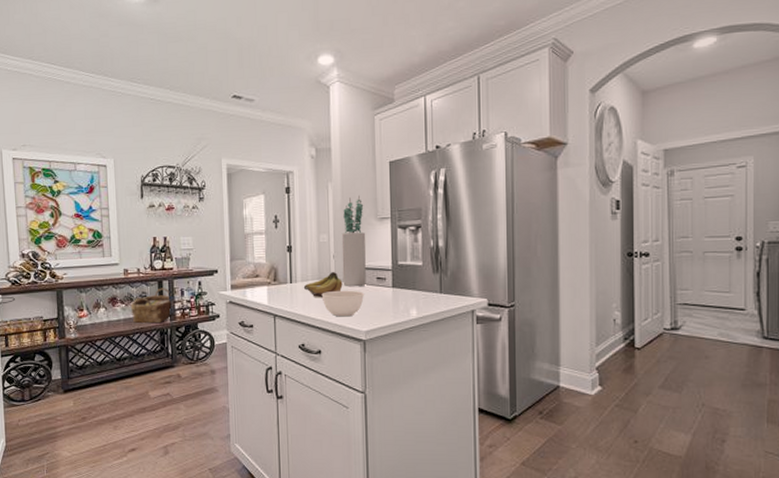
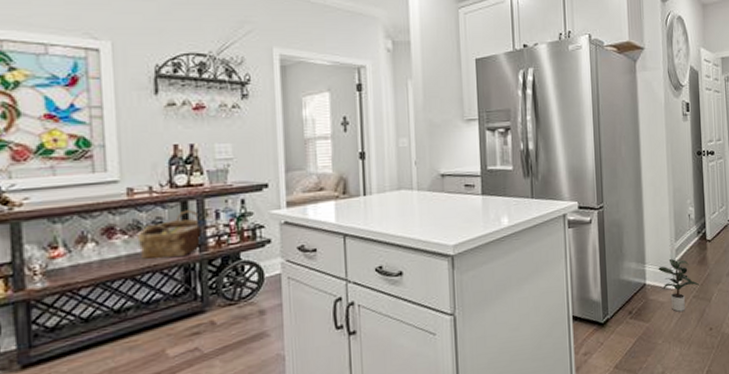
fruit: present [303,272,343,298] -> none [380,181,427,211]
soup bowl: present [321,290,364,317] -> none [402,200,451,232]
vase: present [341,196,366,287] -> none [424,95,453,197]
potted plant: none [574,364,625,419] -> present [658,259,700,312]

